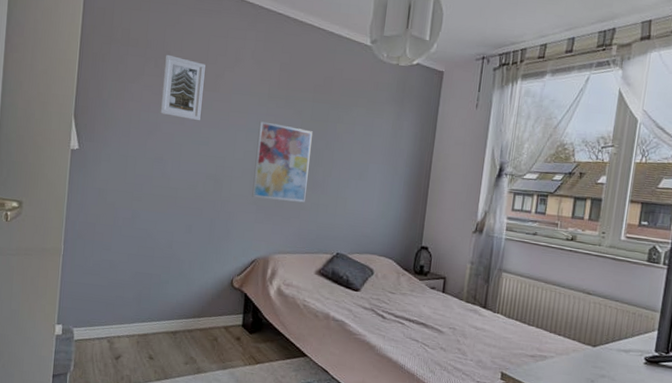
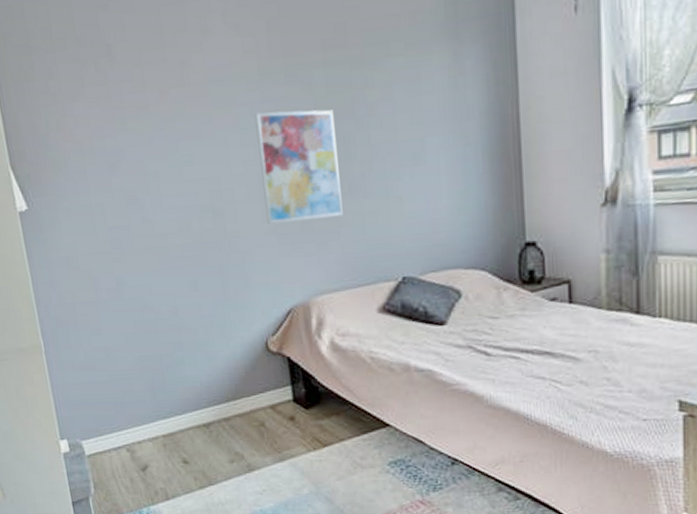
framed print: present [160,54,206,121] -> none [105,48,174,137]

